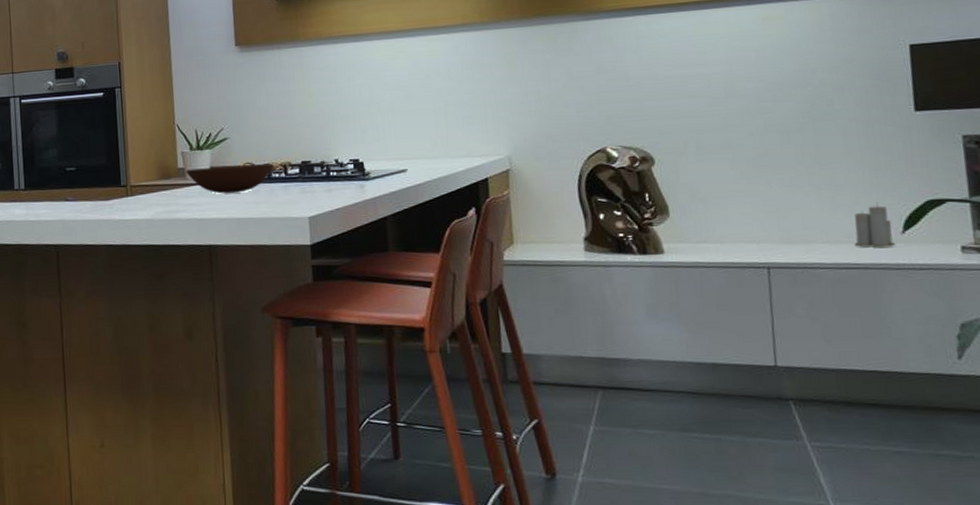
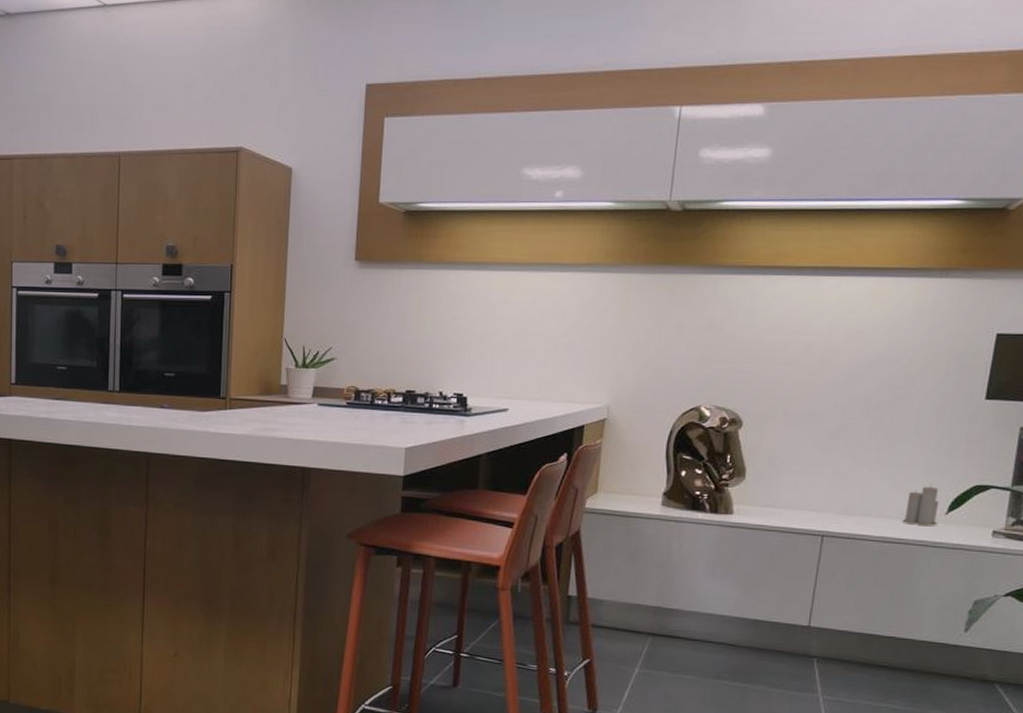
bowl: present [186,163,274,194] -> none [288,387,378,417]

